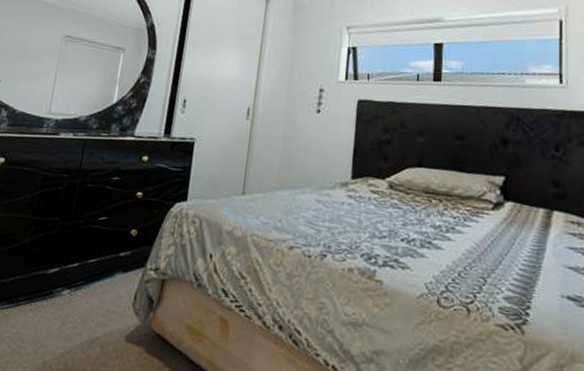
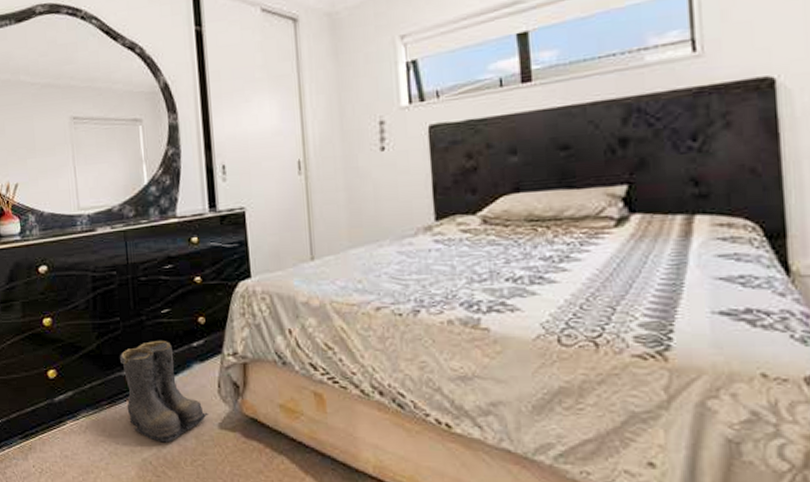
boots: none [40,245,119,349] -> present [119,341,208,443]

